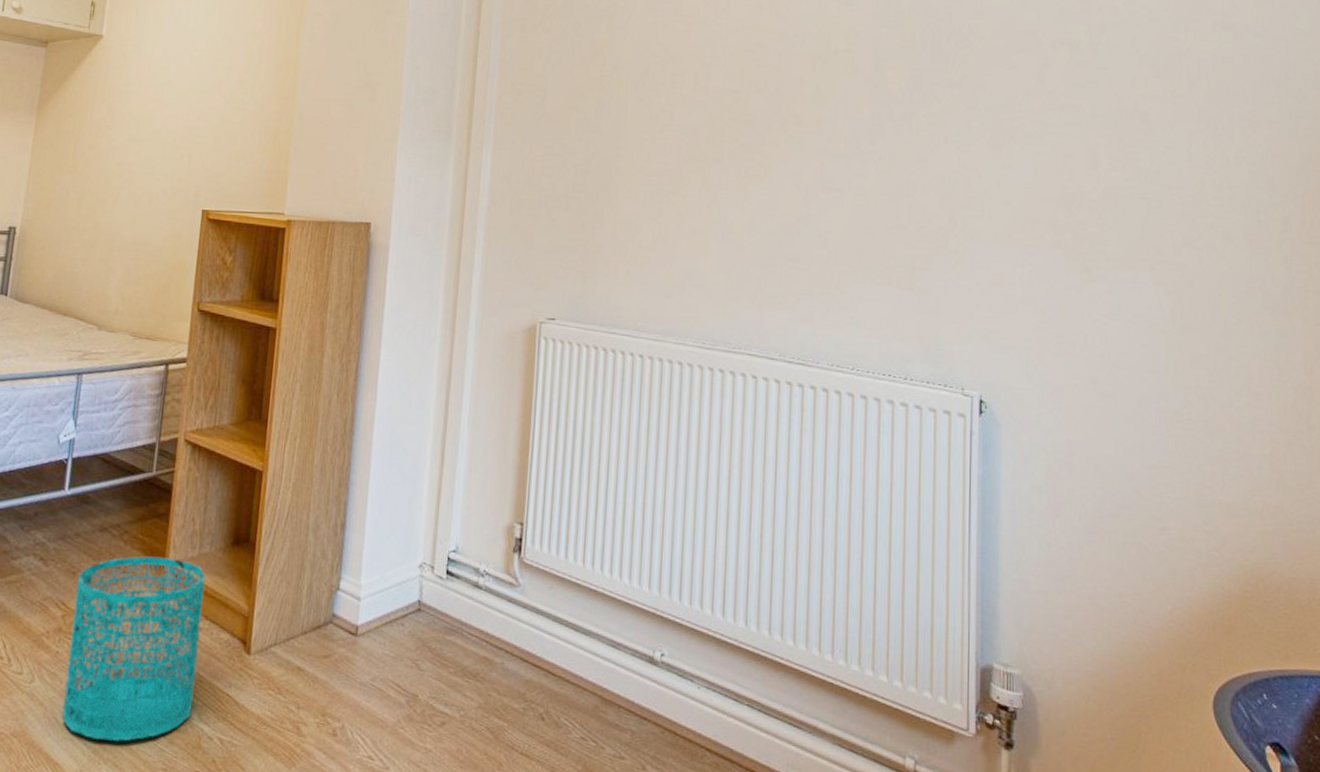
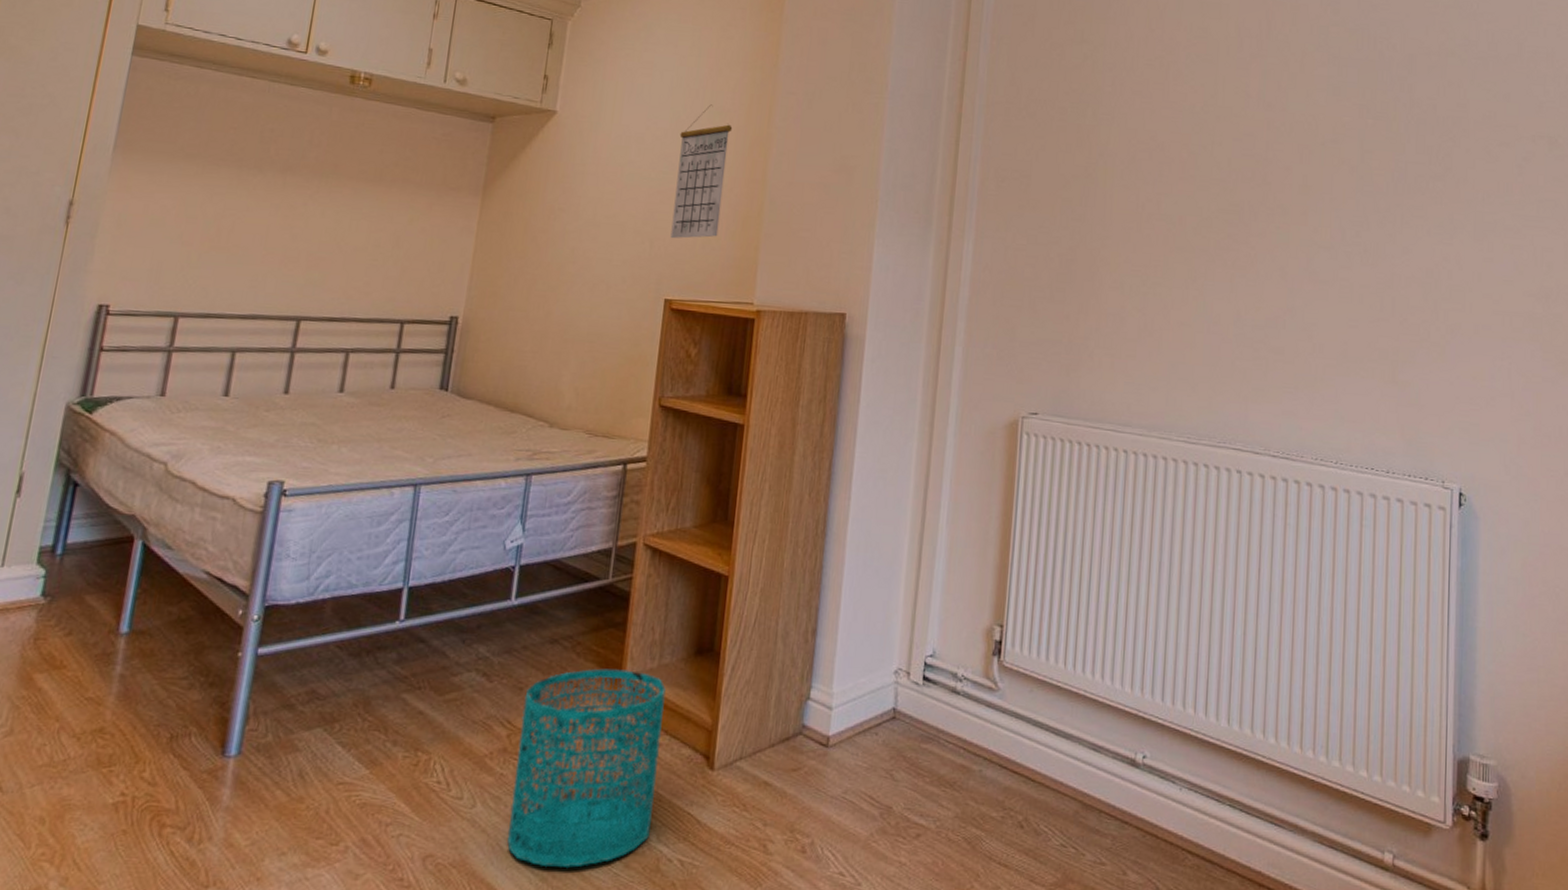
calendar: none [207,26,264,153] -> present [670,104,733,239]

